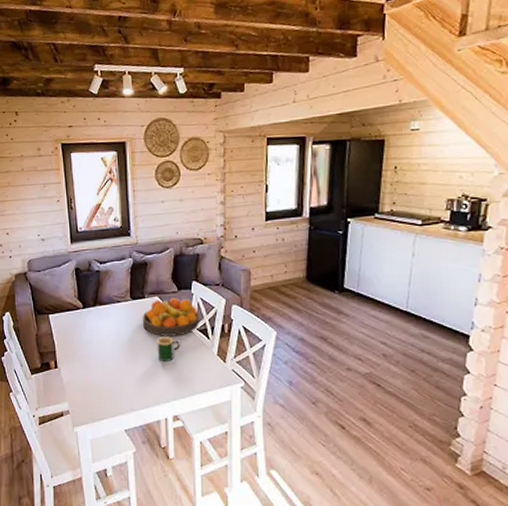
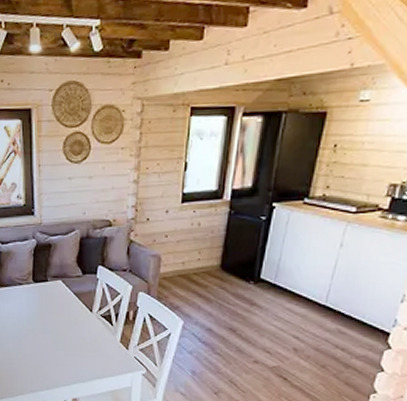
fruit bowl: present [142,298,199,336] -> none [44,282,104,322]
mug: present [157,336,180,361] -> none [58,321,82,346]

